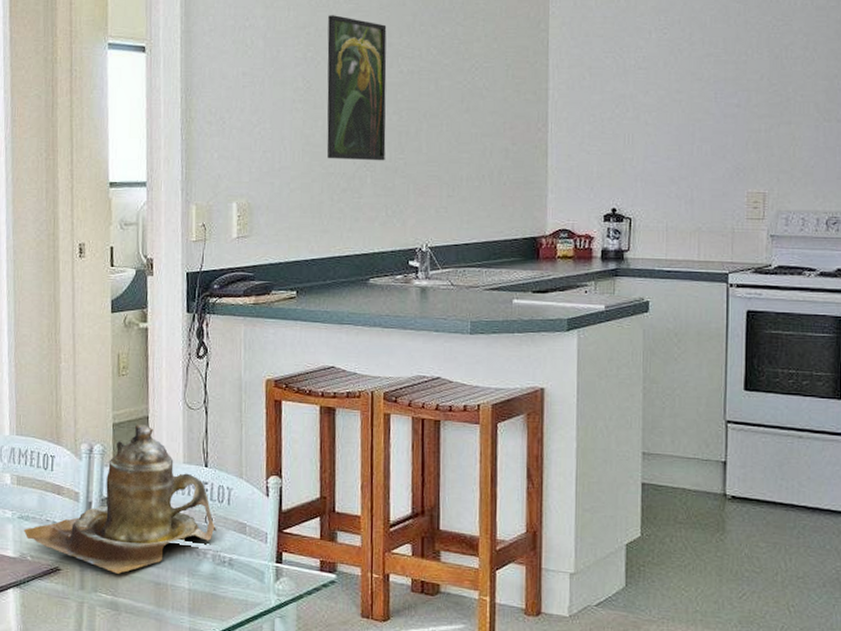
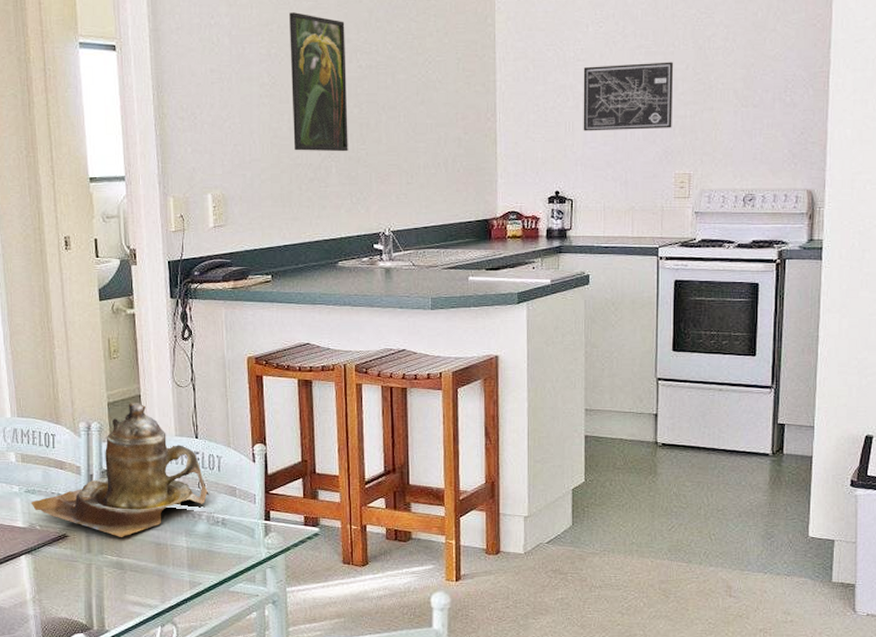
wall art: none [644,71,747,145] -> present [583,62,674,131]

